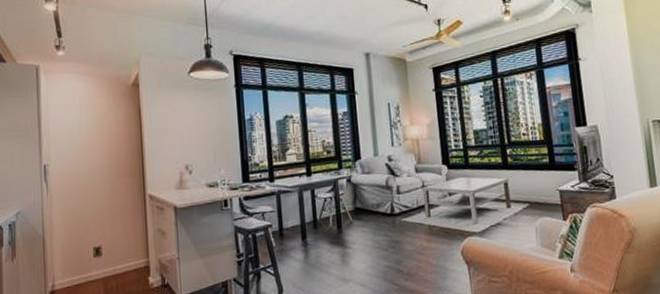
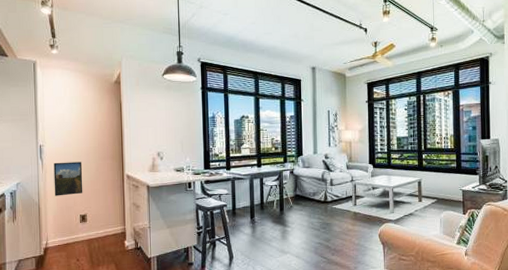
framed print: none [60,182,97,226] -> present [53,162,83,196]

